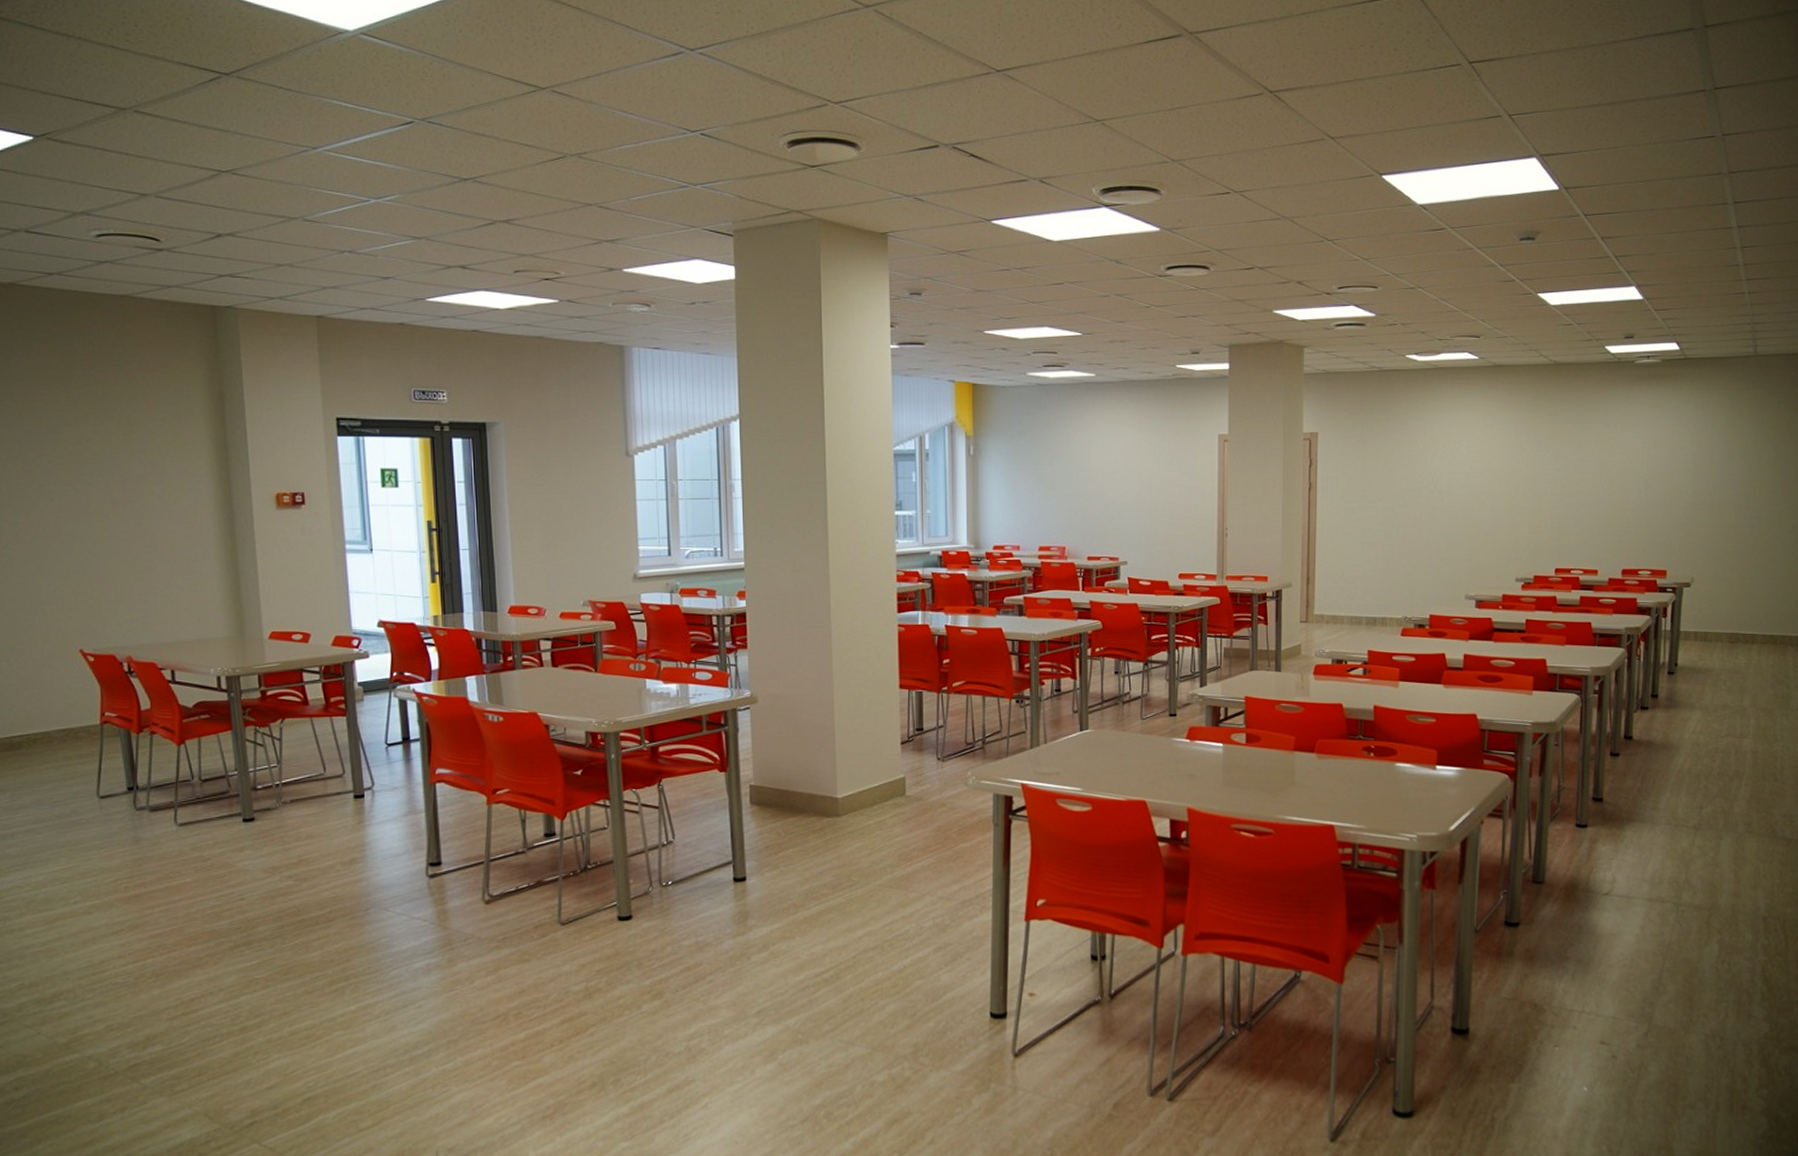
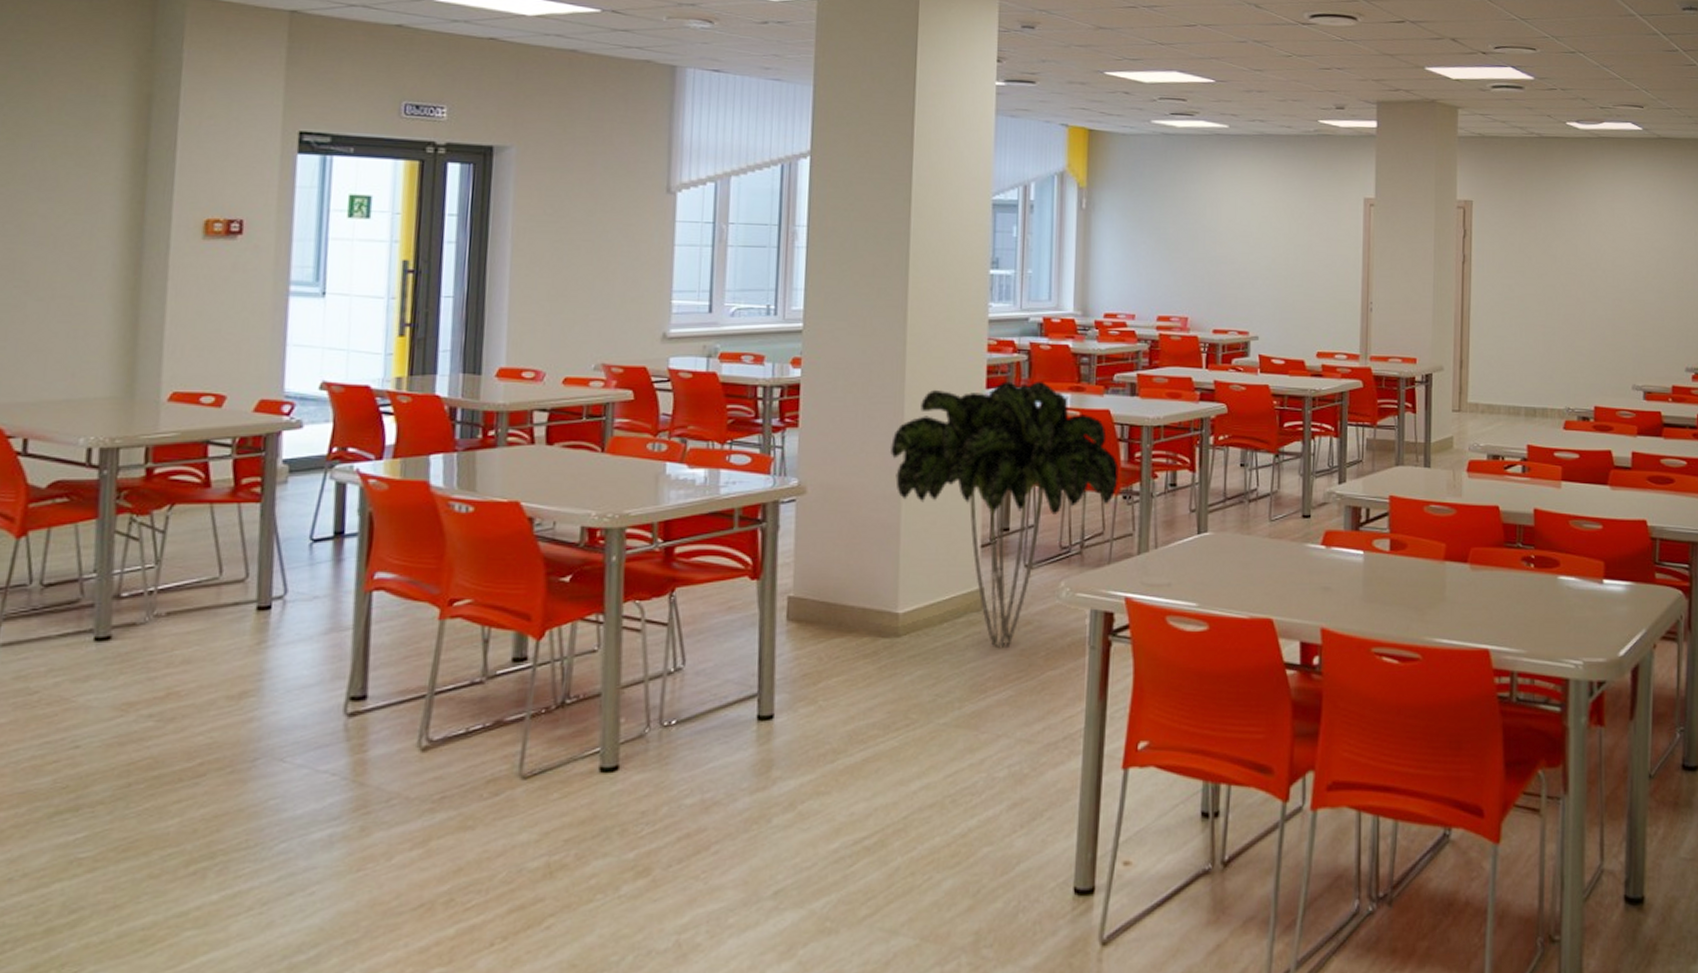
indoor plant: none [823,605,1012,826] -> present [891,380,1119,649]

